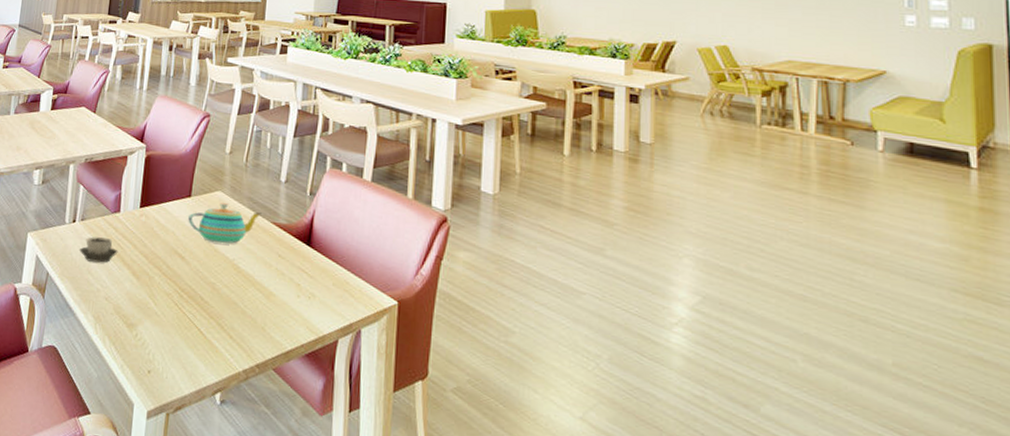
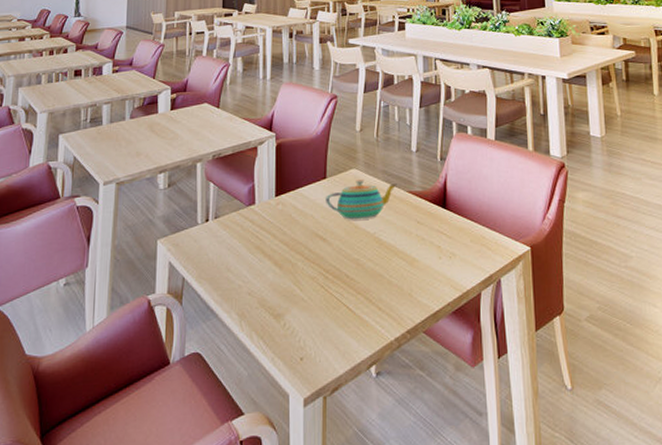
cup: present [78,236,118,263] -> none [215,232,257,259]

